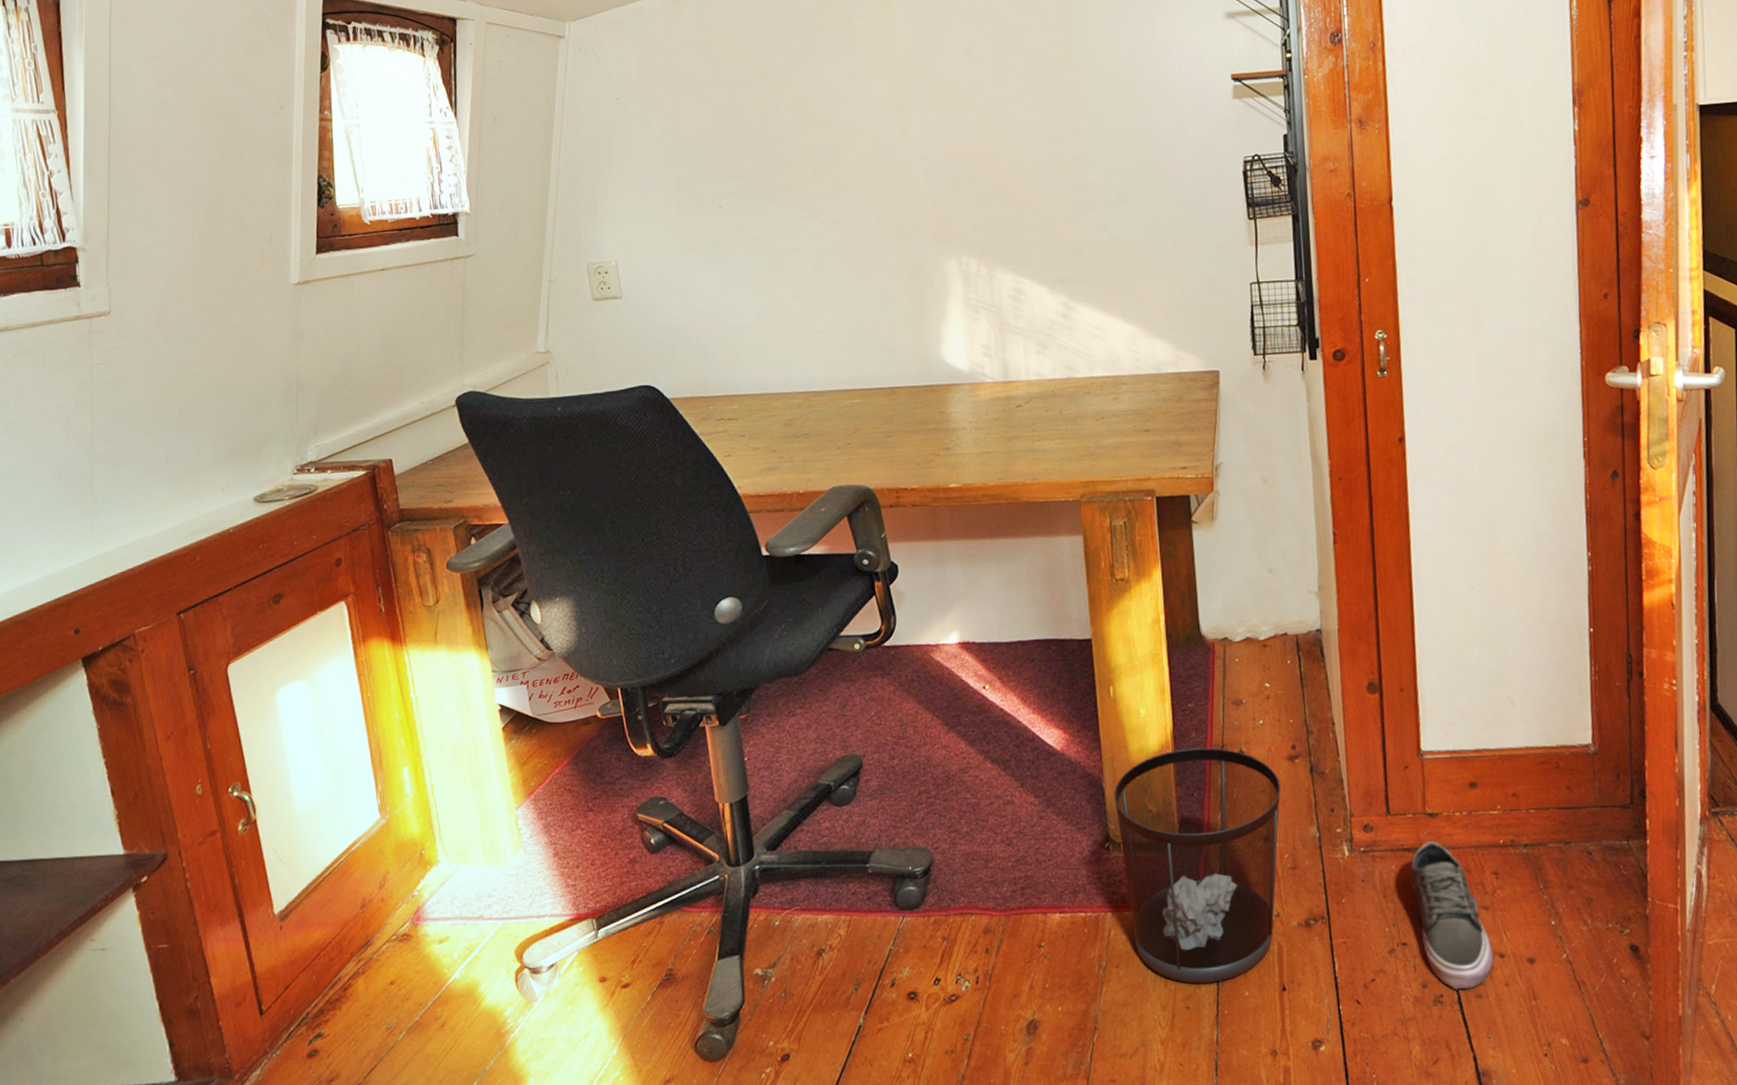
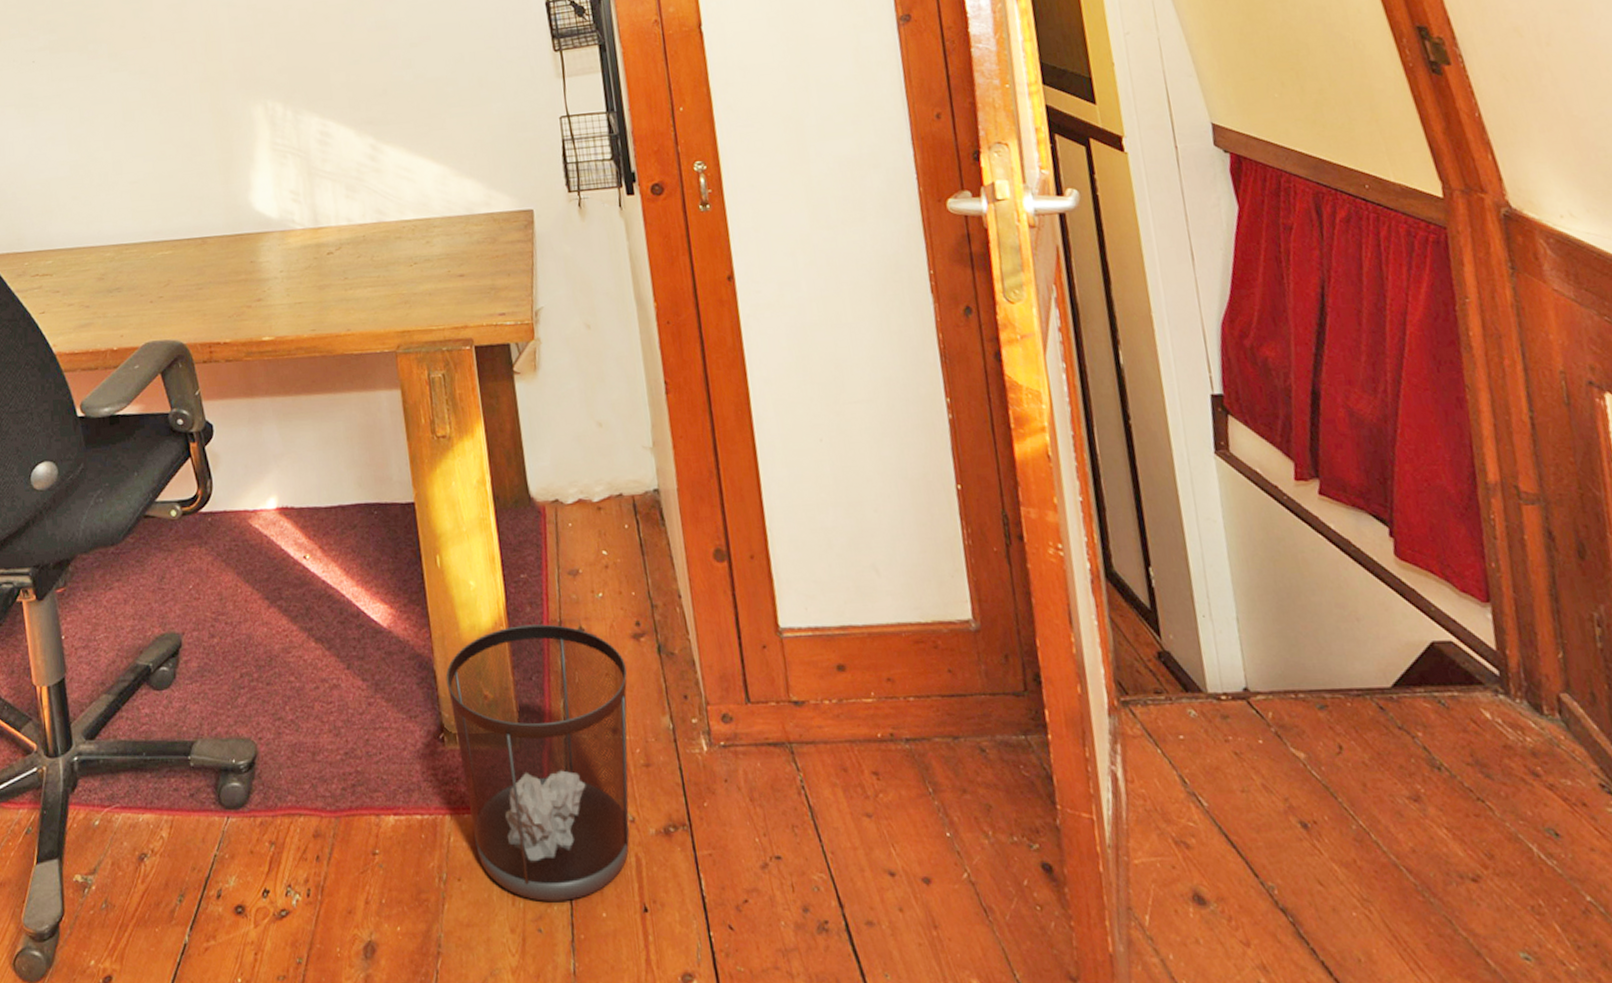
shoe: present [1410,841,1493,990] -> none [777,734,883,916]

